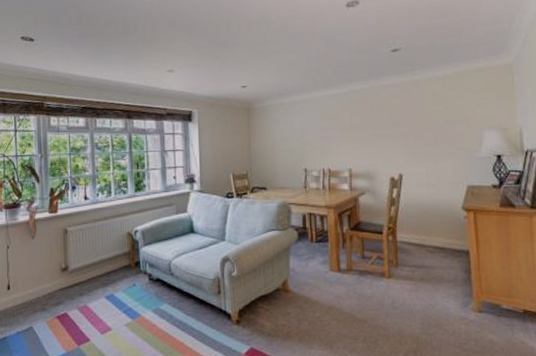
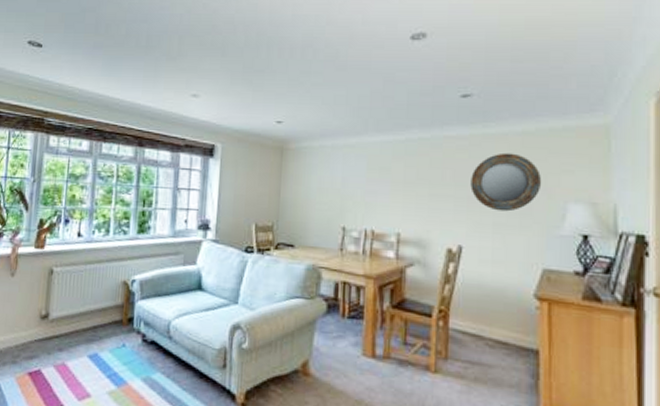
home mirror: none [405,94,462,143] -> present [470,152,542,212]

